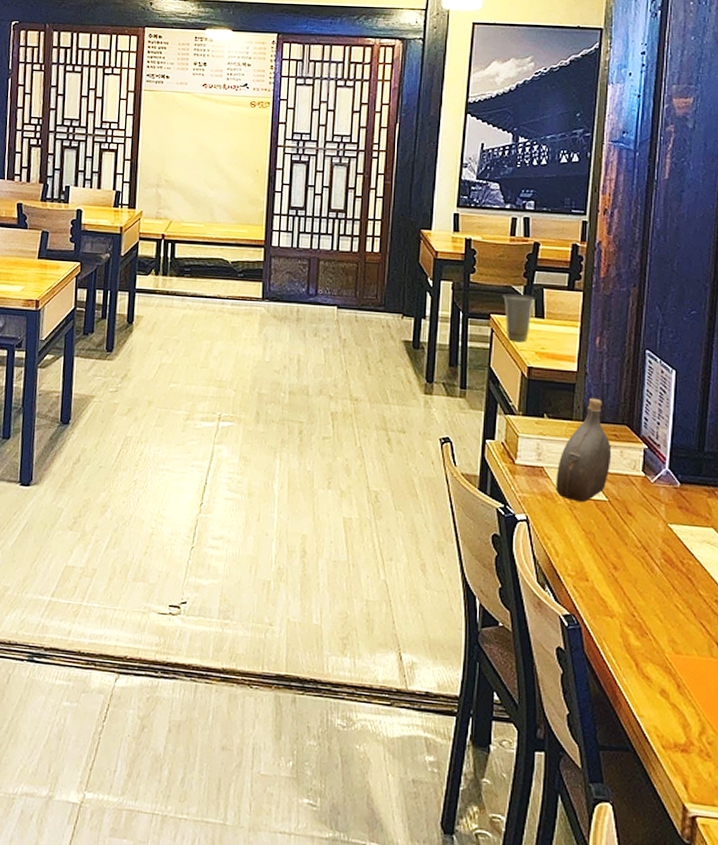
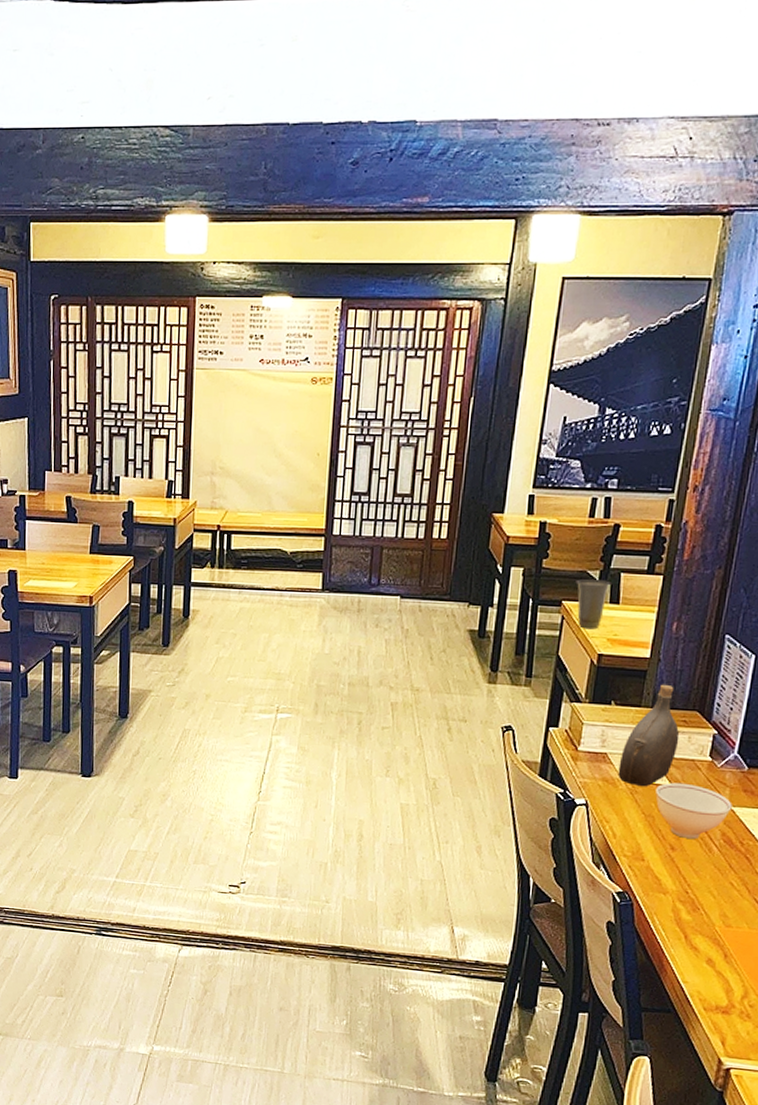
bowl: none [594,498,669,558] -> present [655,782,732,839]

